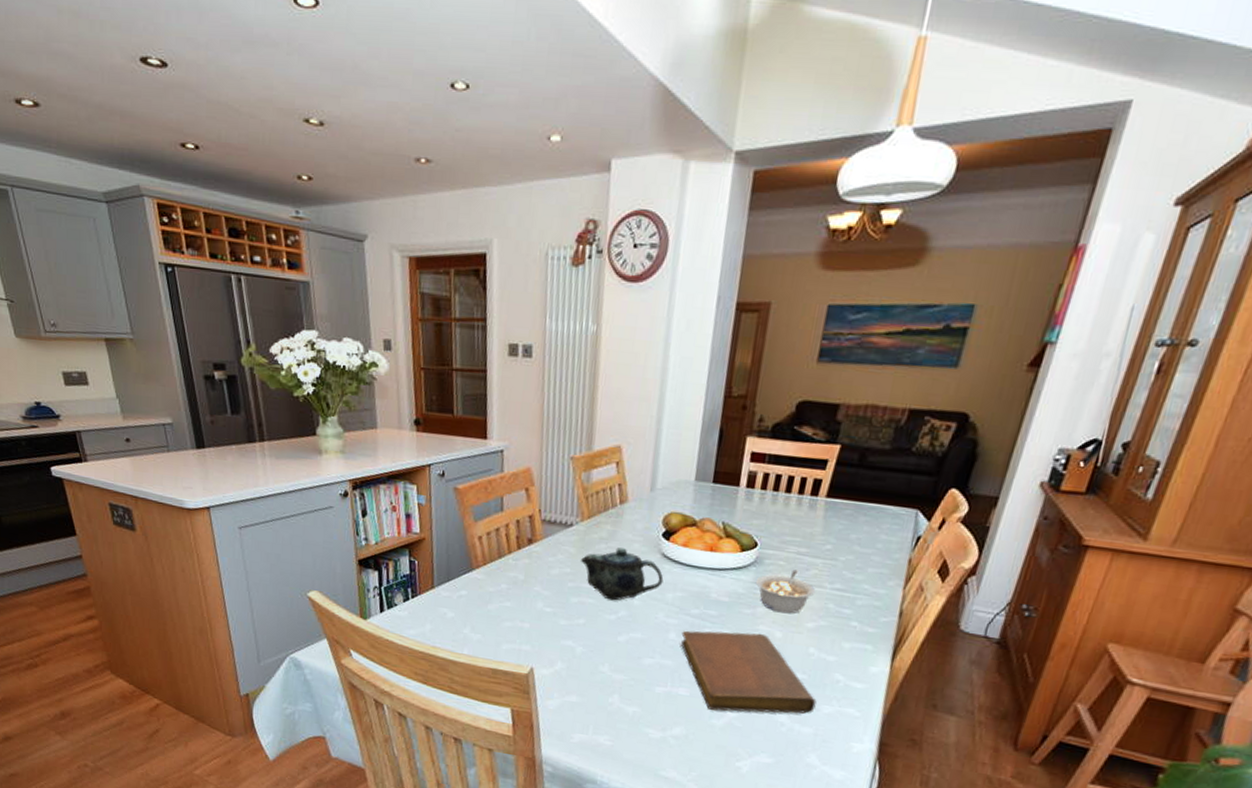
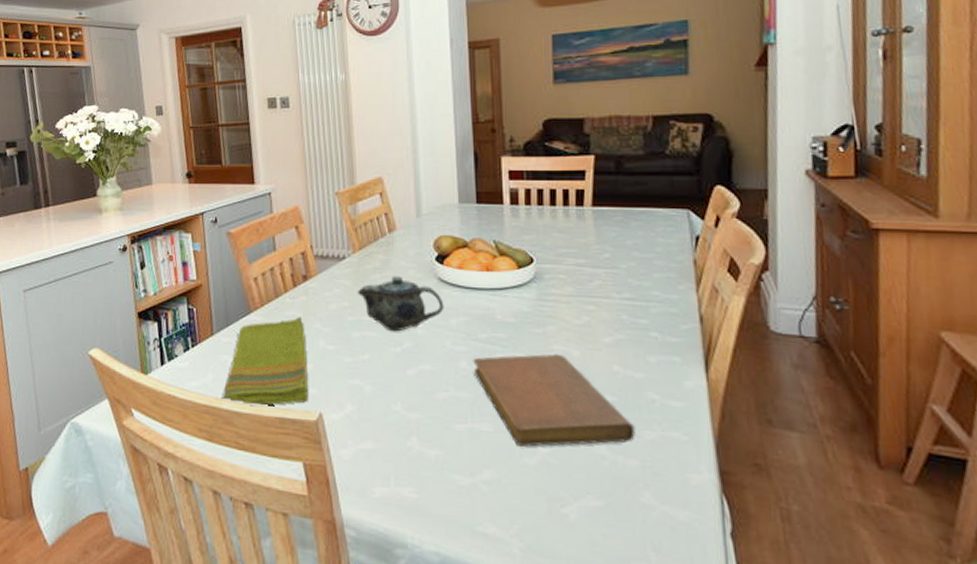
dish towel: none [438,577,525,658] -> present [221,316,309,407]
legume: present [755,569,816,614] -> none [539,282,605,330]

